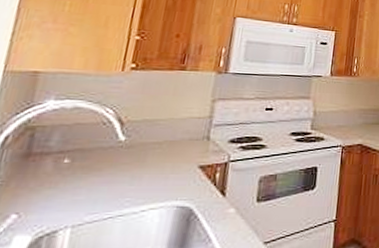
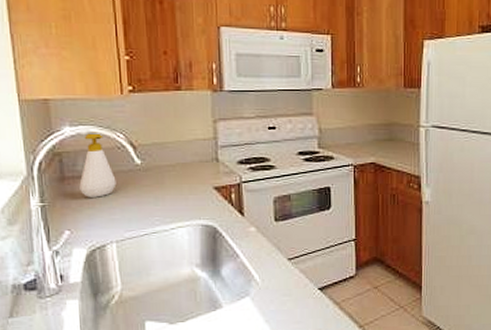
soap bottle: none [45,106,92,176] -> present [79,132,117,198]

